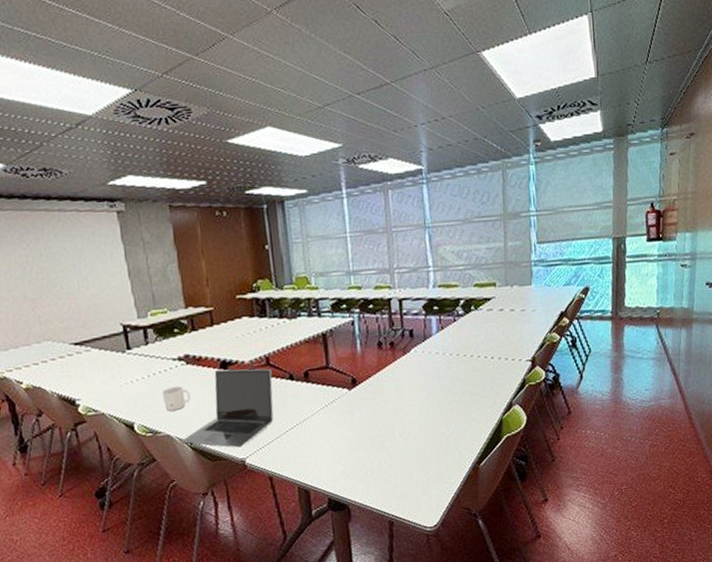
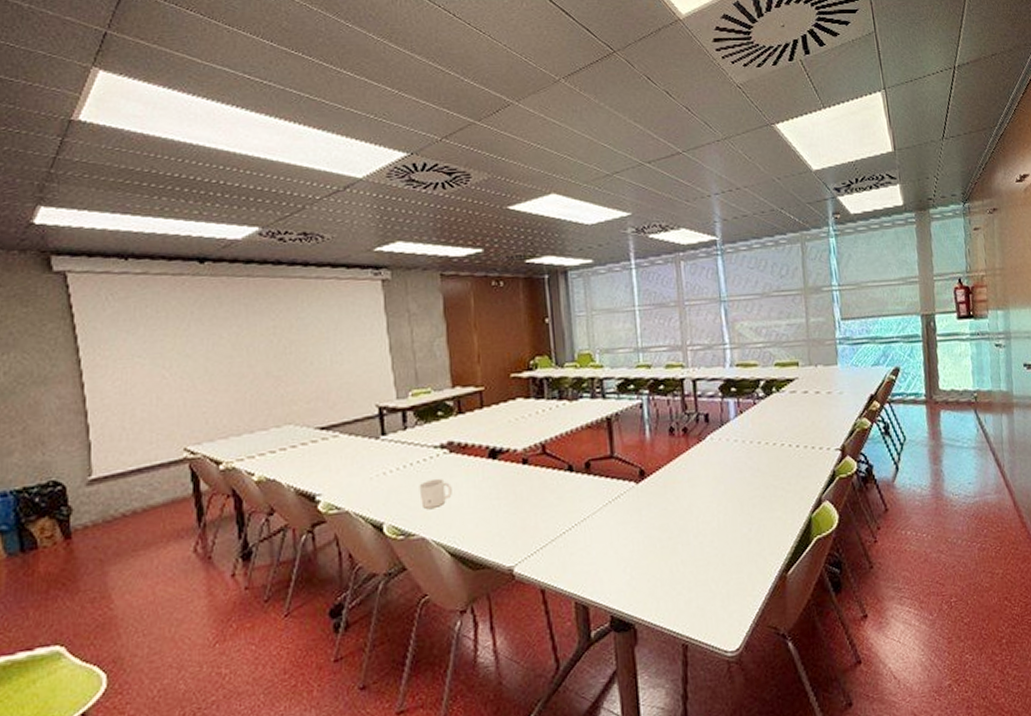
laptop: present [181,368,274,448] -> none [438,458,549,554]

